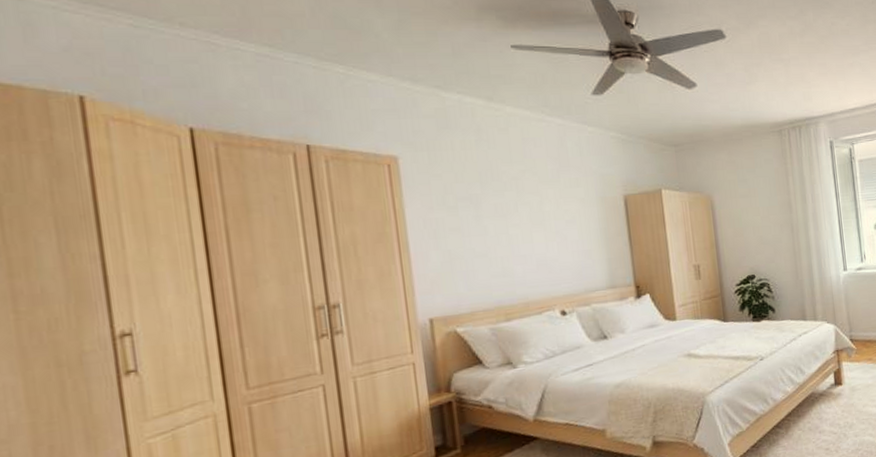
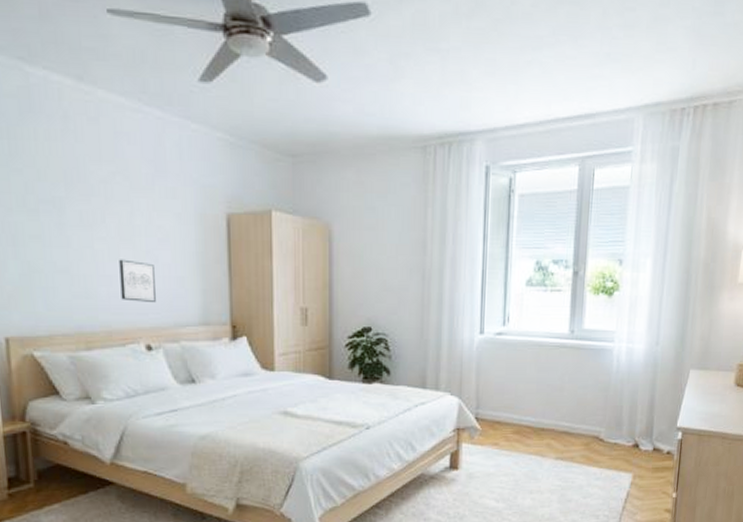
wall art: none [532,240,567,275] -> present [119,259,156,303]

